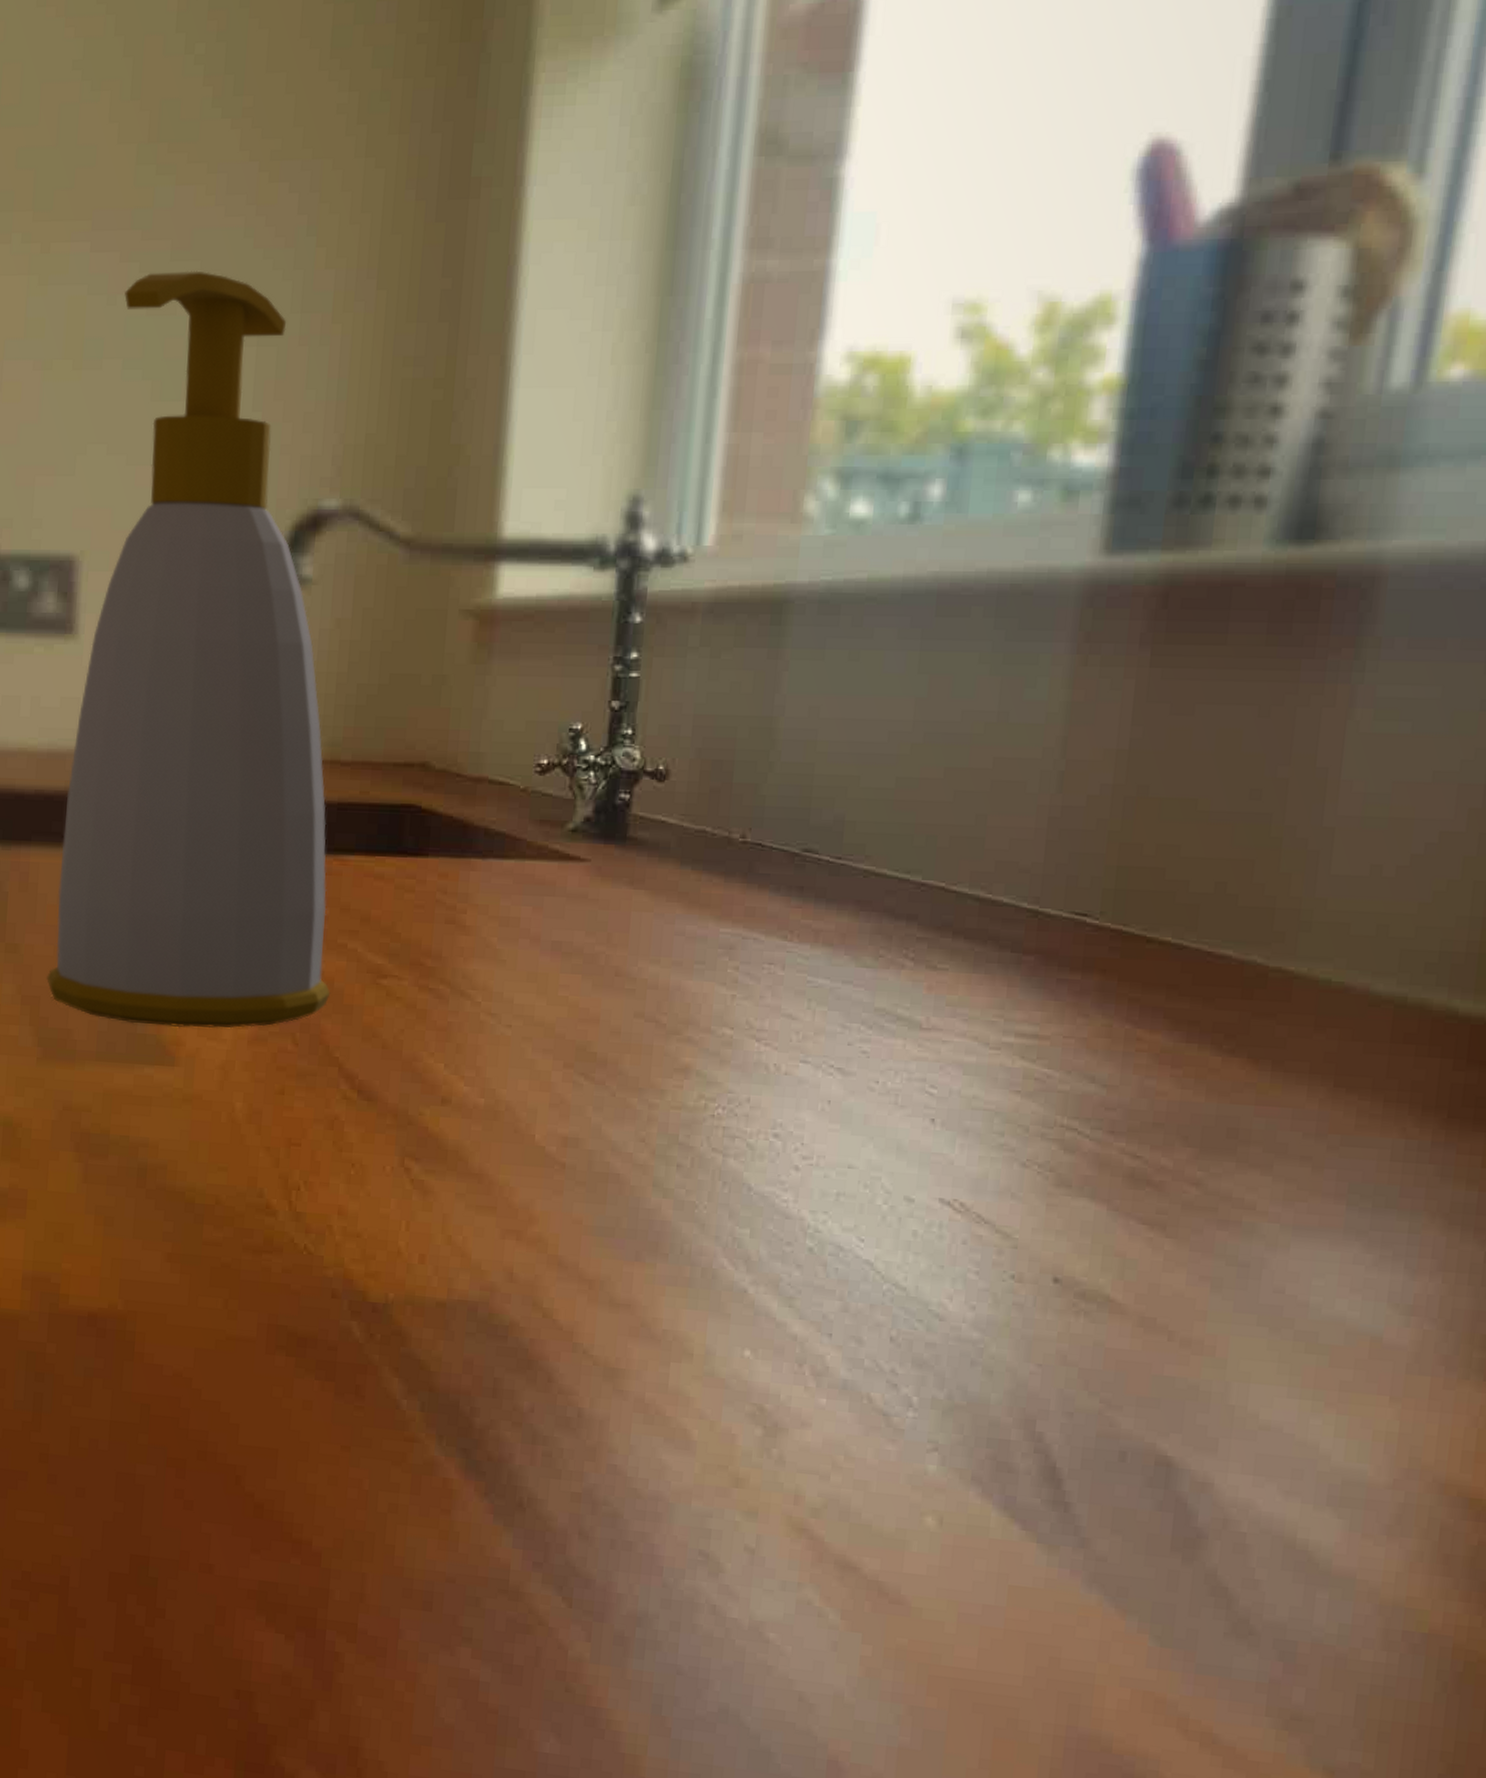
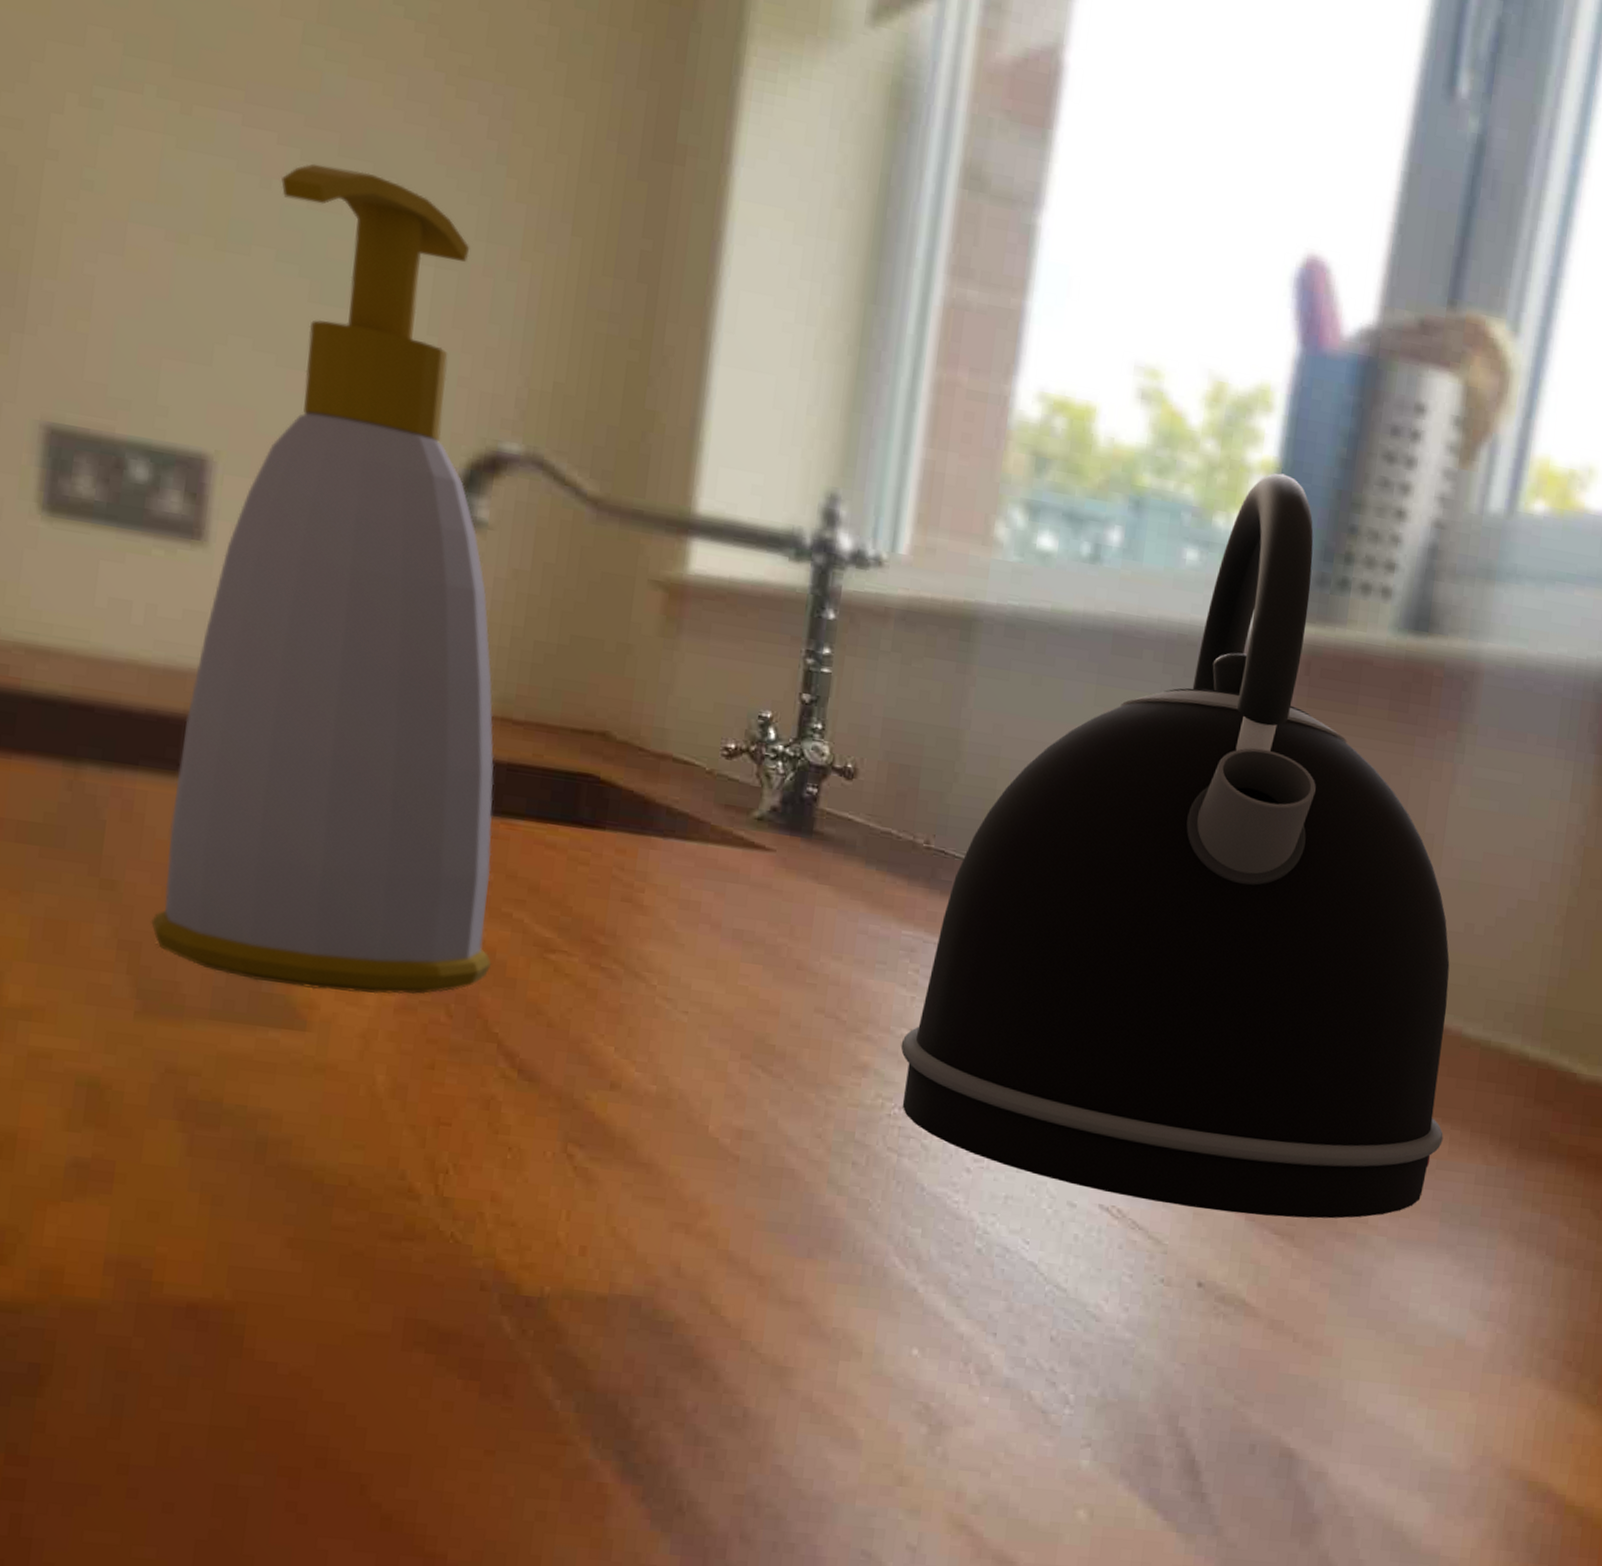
kettle: none [722,390,1352,1206] -> present [900,473,1450,1219]

